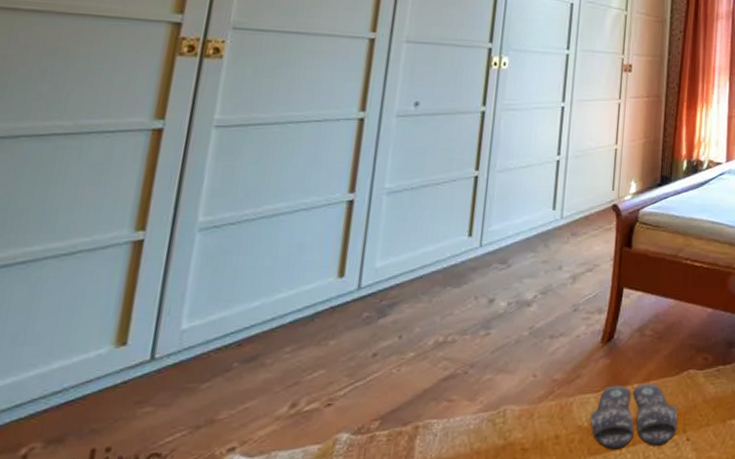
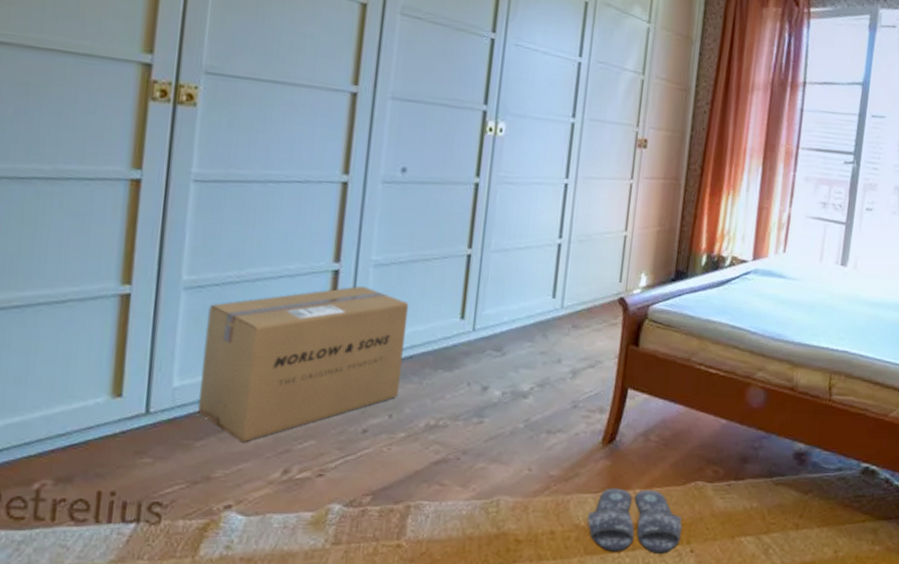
box: none [206,213,420,380] -> present [198,285,409,443]

